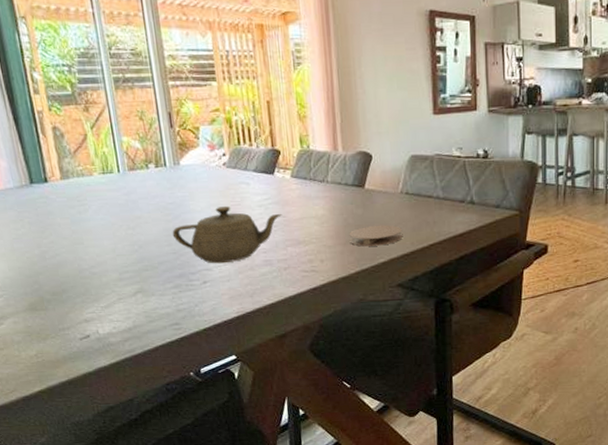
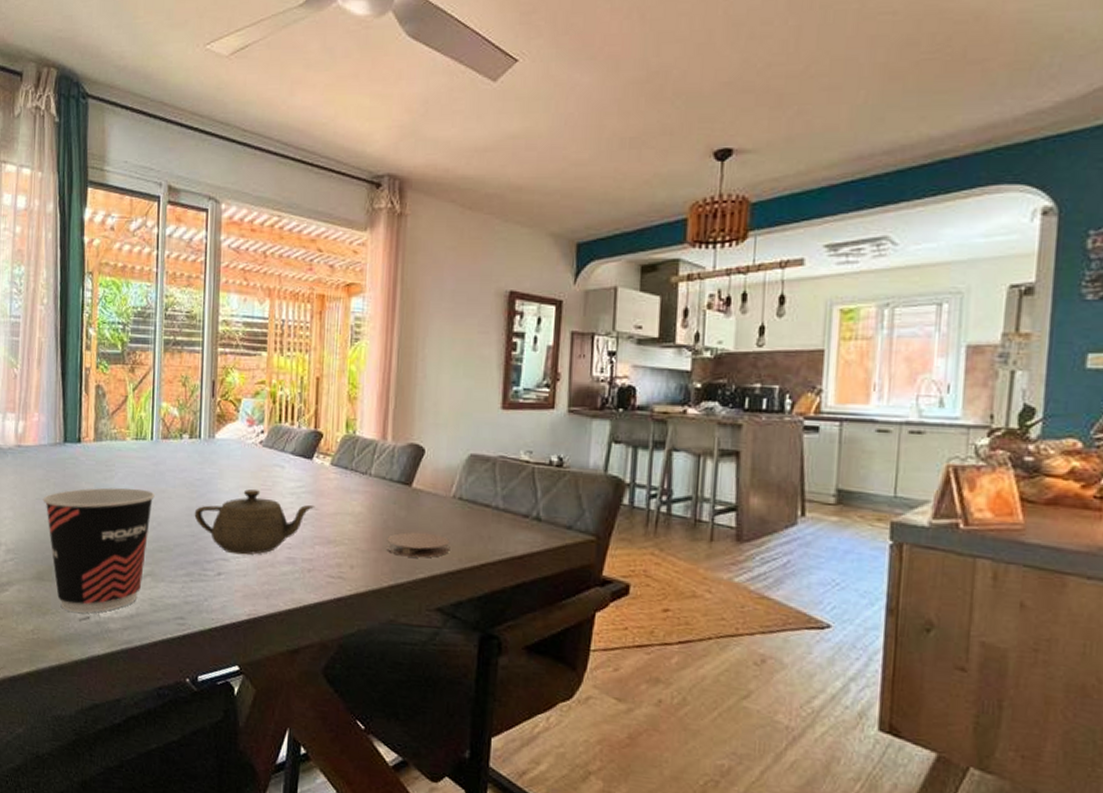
cup: none [20,218,134,333] -> present [43,487,155,613]

